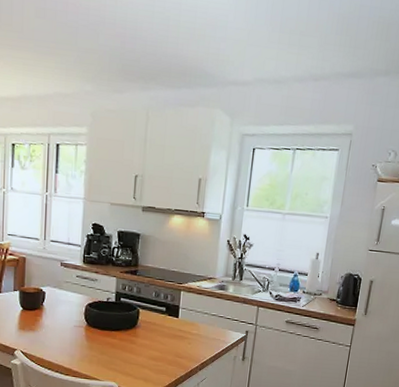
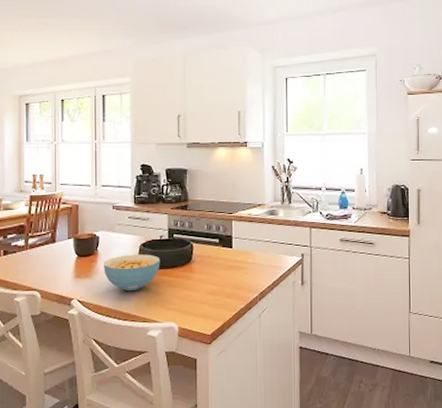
cereal bowl: none [48,312,106,349] -> present [103,254,160,292]

